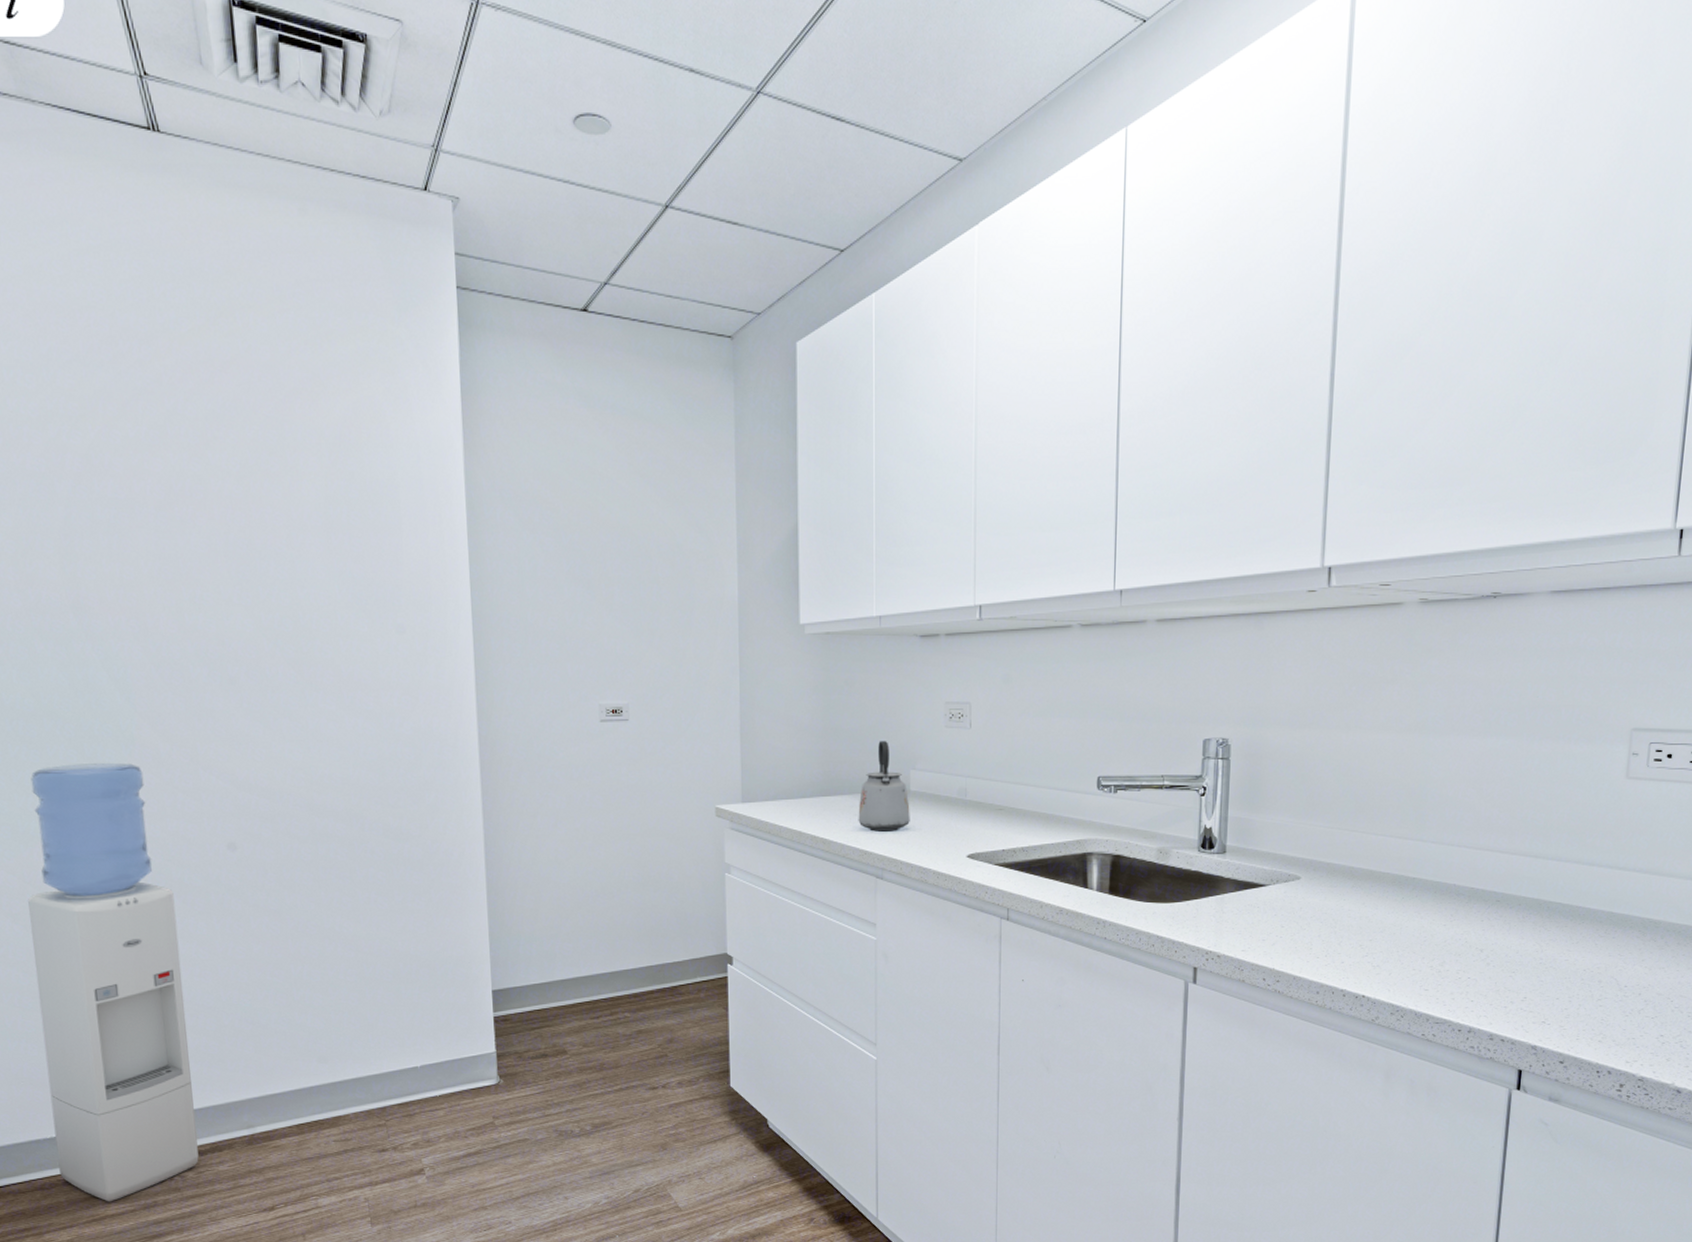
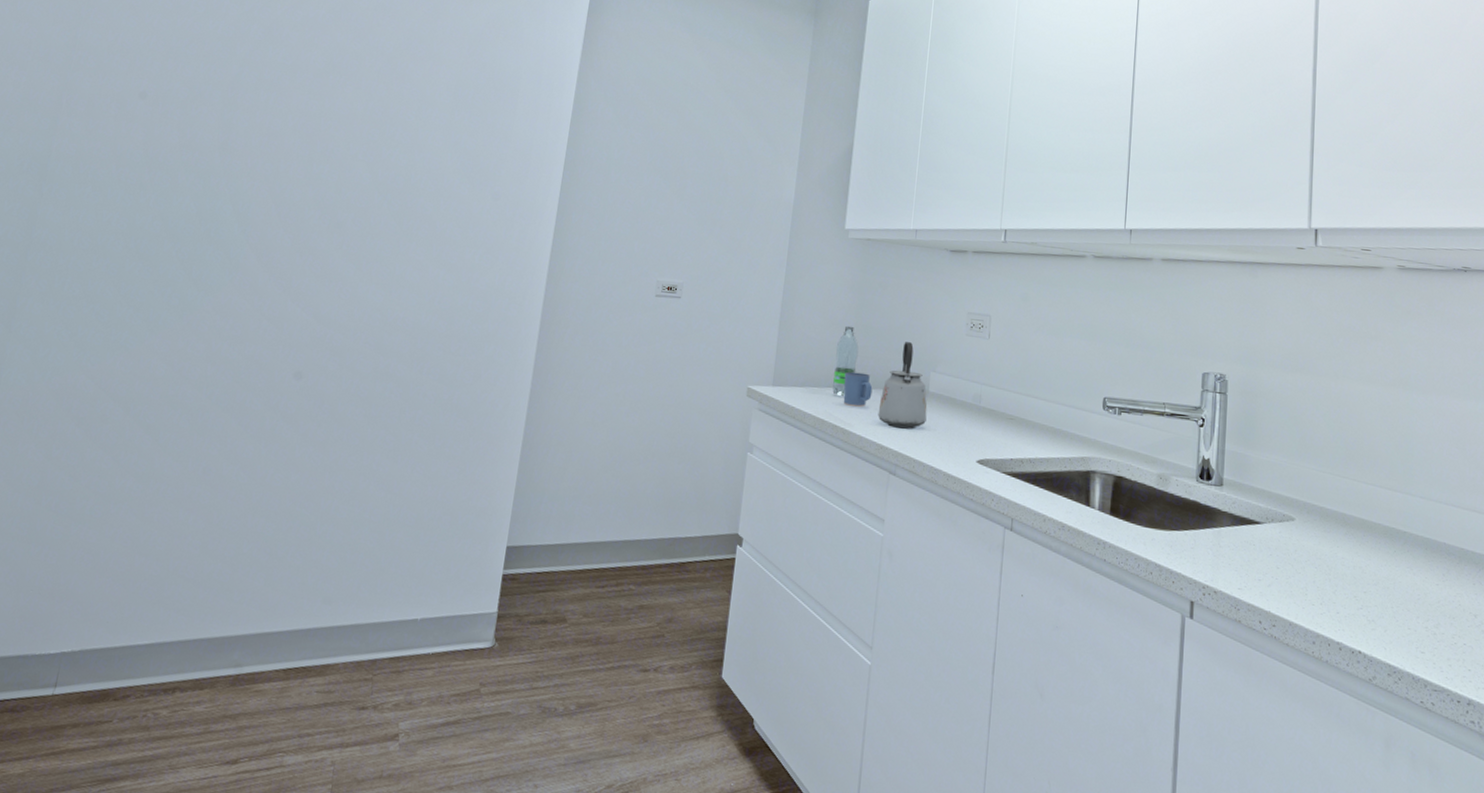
water cooler: present [28,762,199,1202] -> none [35,283,238,735]
bottle: none [806,730,830,806] -> present [832,325,859,397]
mug: none [818,779,850,816] -> present [843,371,873,407]

